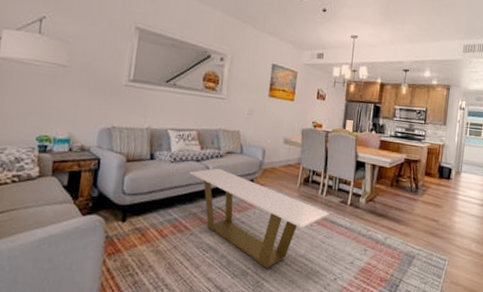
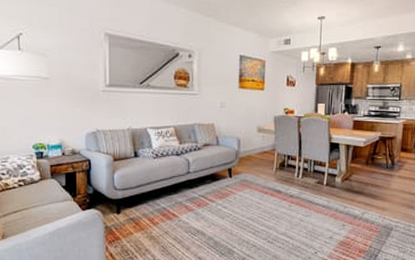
coffee table: present [189,168,329,269] -> none [171,160,306,247]

